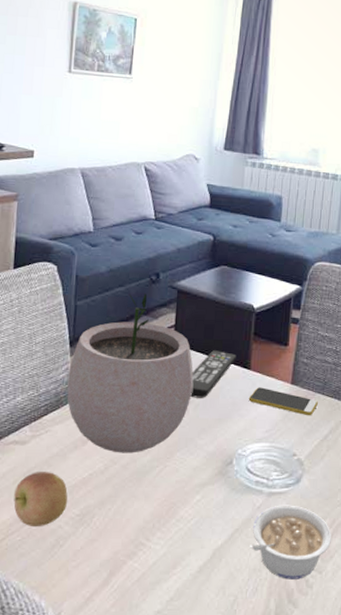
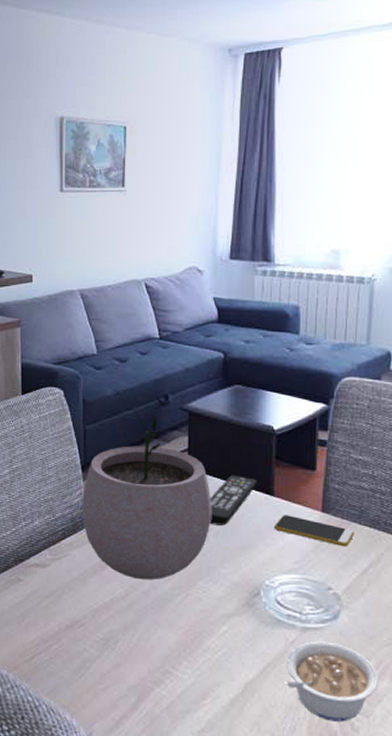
apple: present [14,472,68,527] -> none [39,594,90,649]

